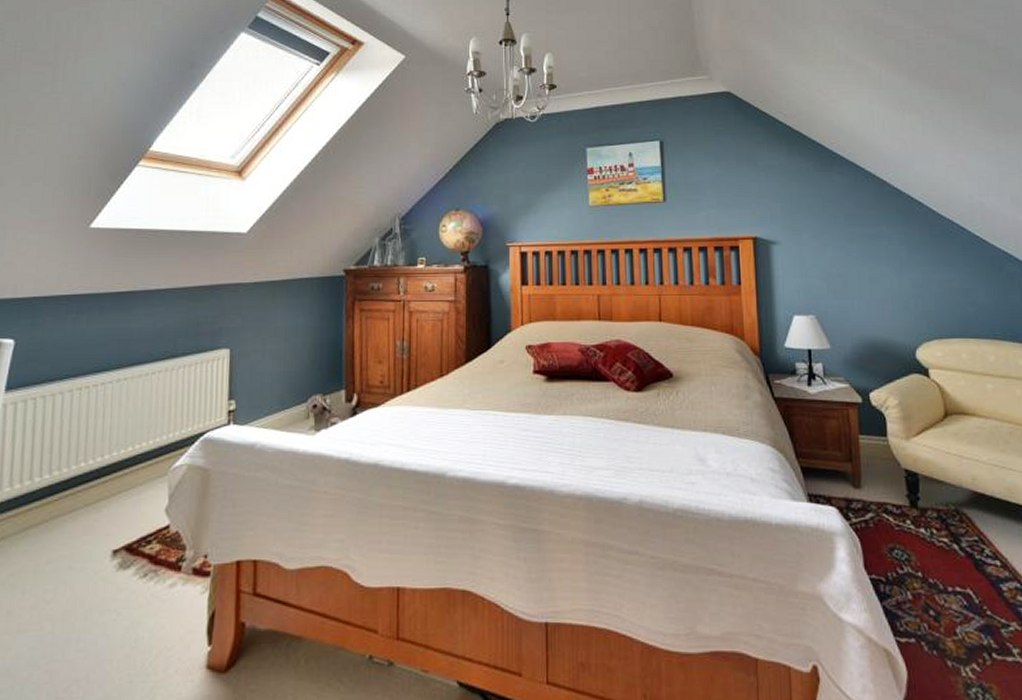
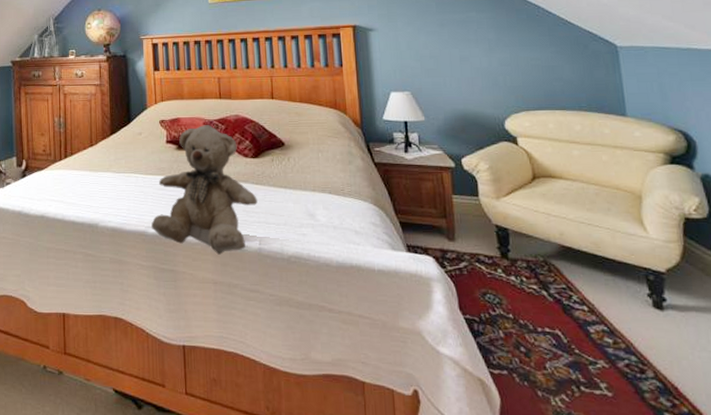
teddy bear: none [512,352,640,509] -> present [151,125,257,255]

